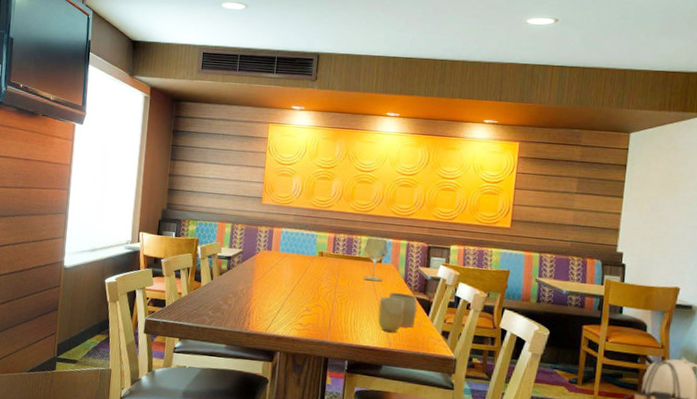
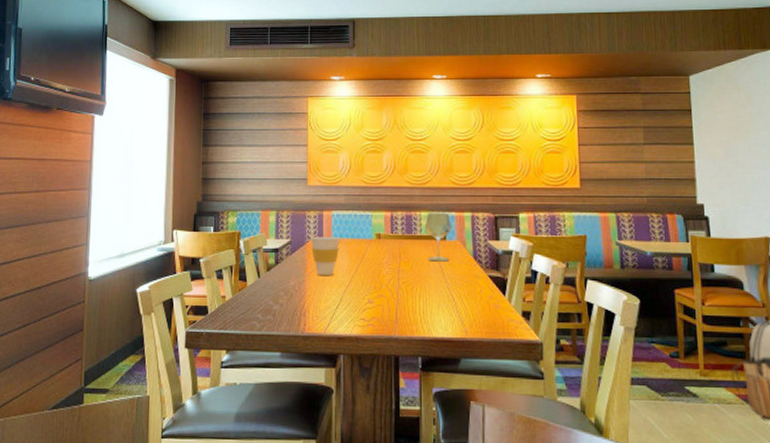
cup: none [260,249,287,285] -> present [311,237,340,276]
cup: present [377,297,405,332] -> none [448,278,478,318]
mug: present [388,292,418,328] -> none [458,272,492,311]

